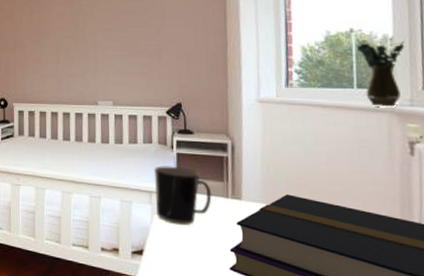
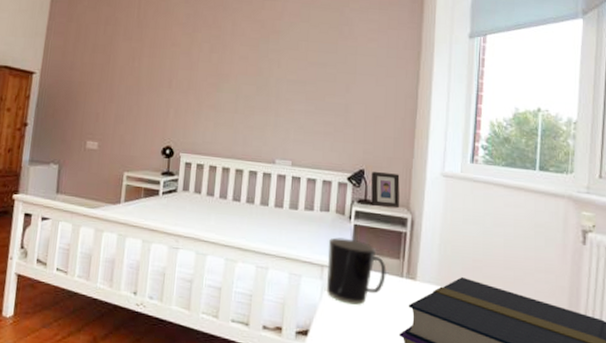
picture frame: none [189,104,218,136] -> present [371,172,400,209]
vase: present [356,39,405,108] -> none [542,120,587,194]

